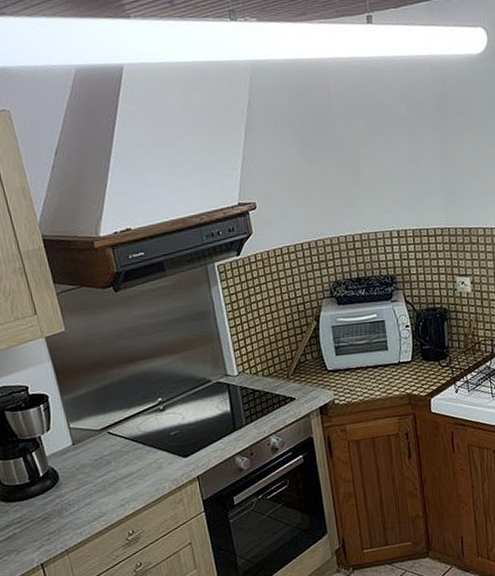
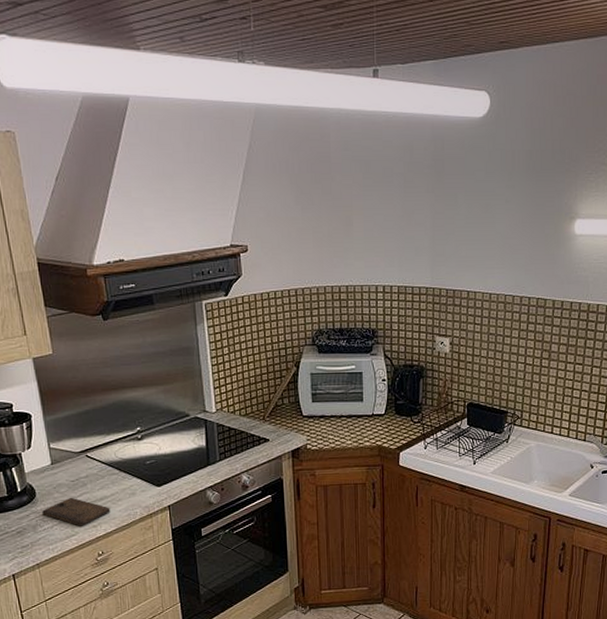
cutting board: none [67,477,138,507] -> present [42,497,111,526]

